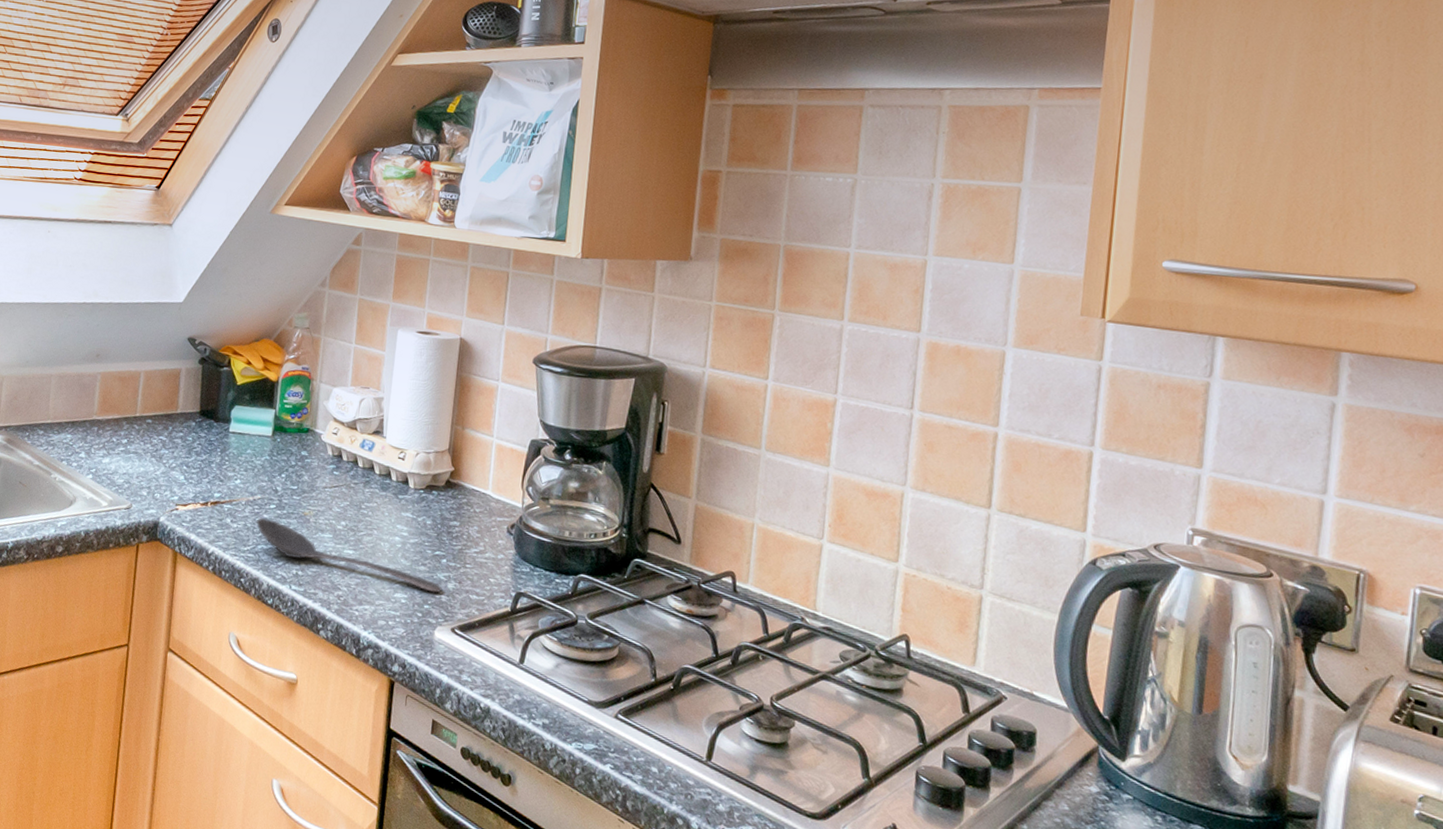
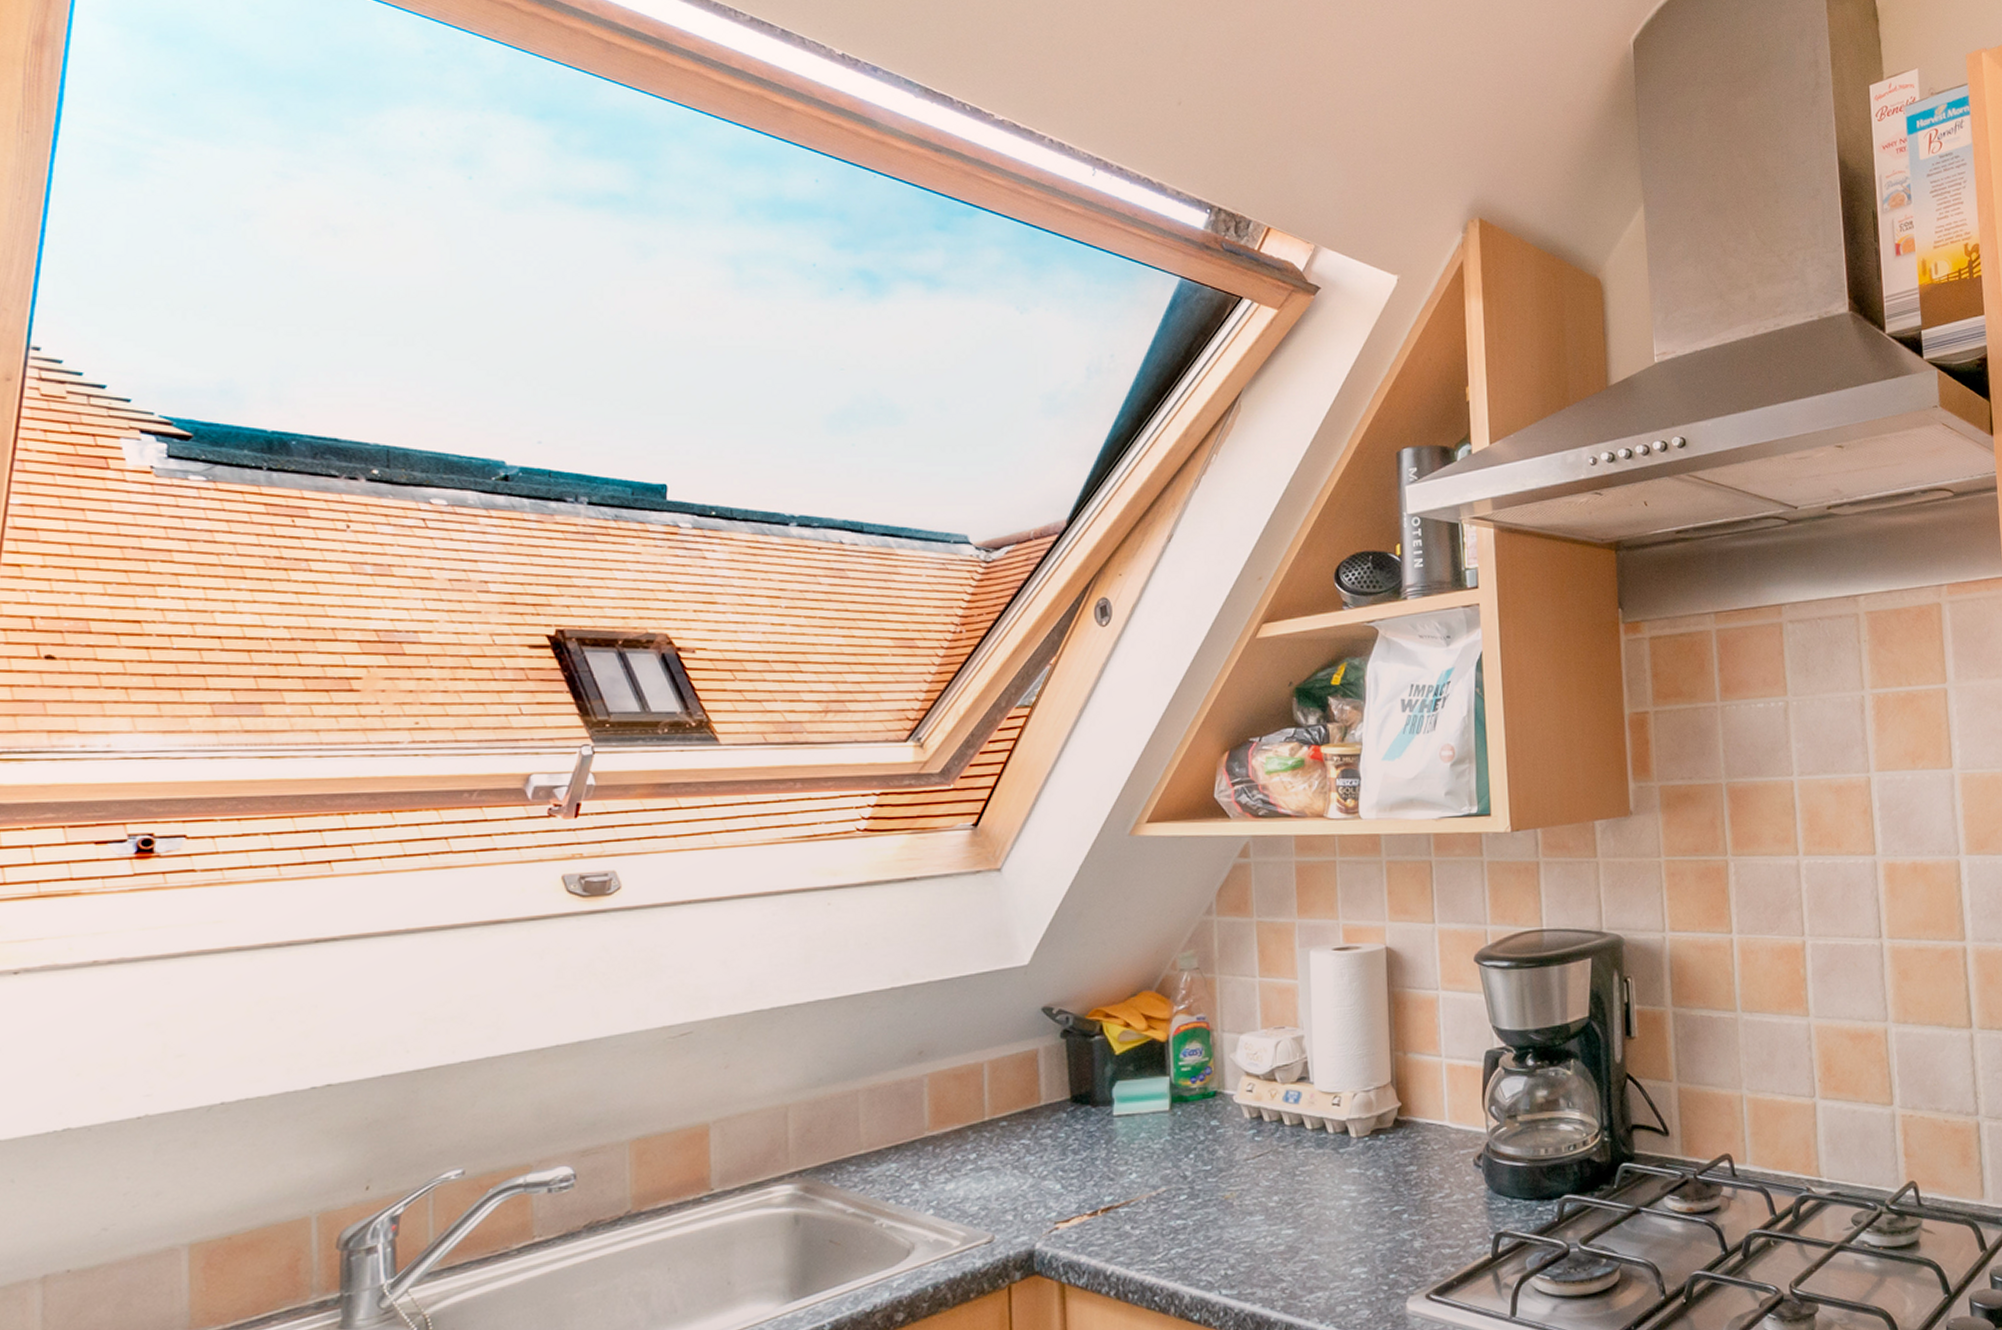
stirrer: present [255,518,442,594] -> none [1164,1214,1408,1258]

